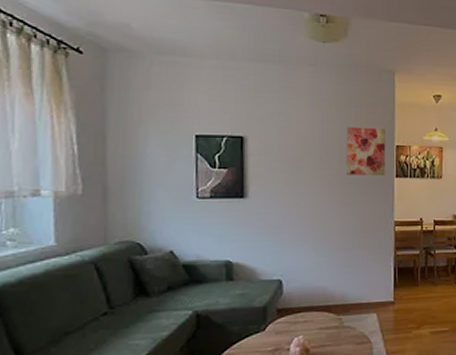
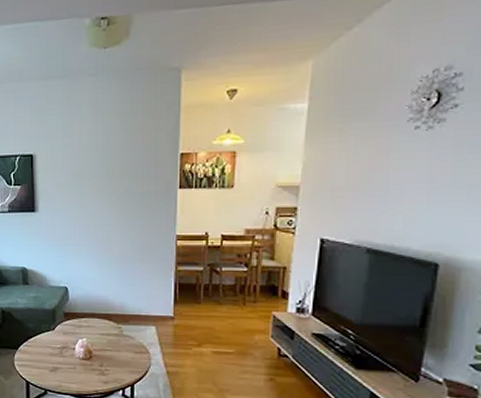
wall art: present [346,127,386,176] -> none [127,135,169,188]

